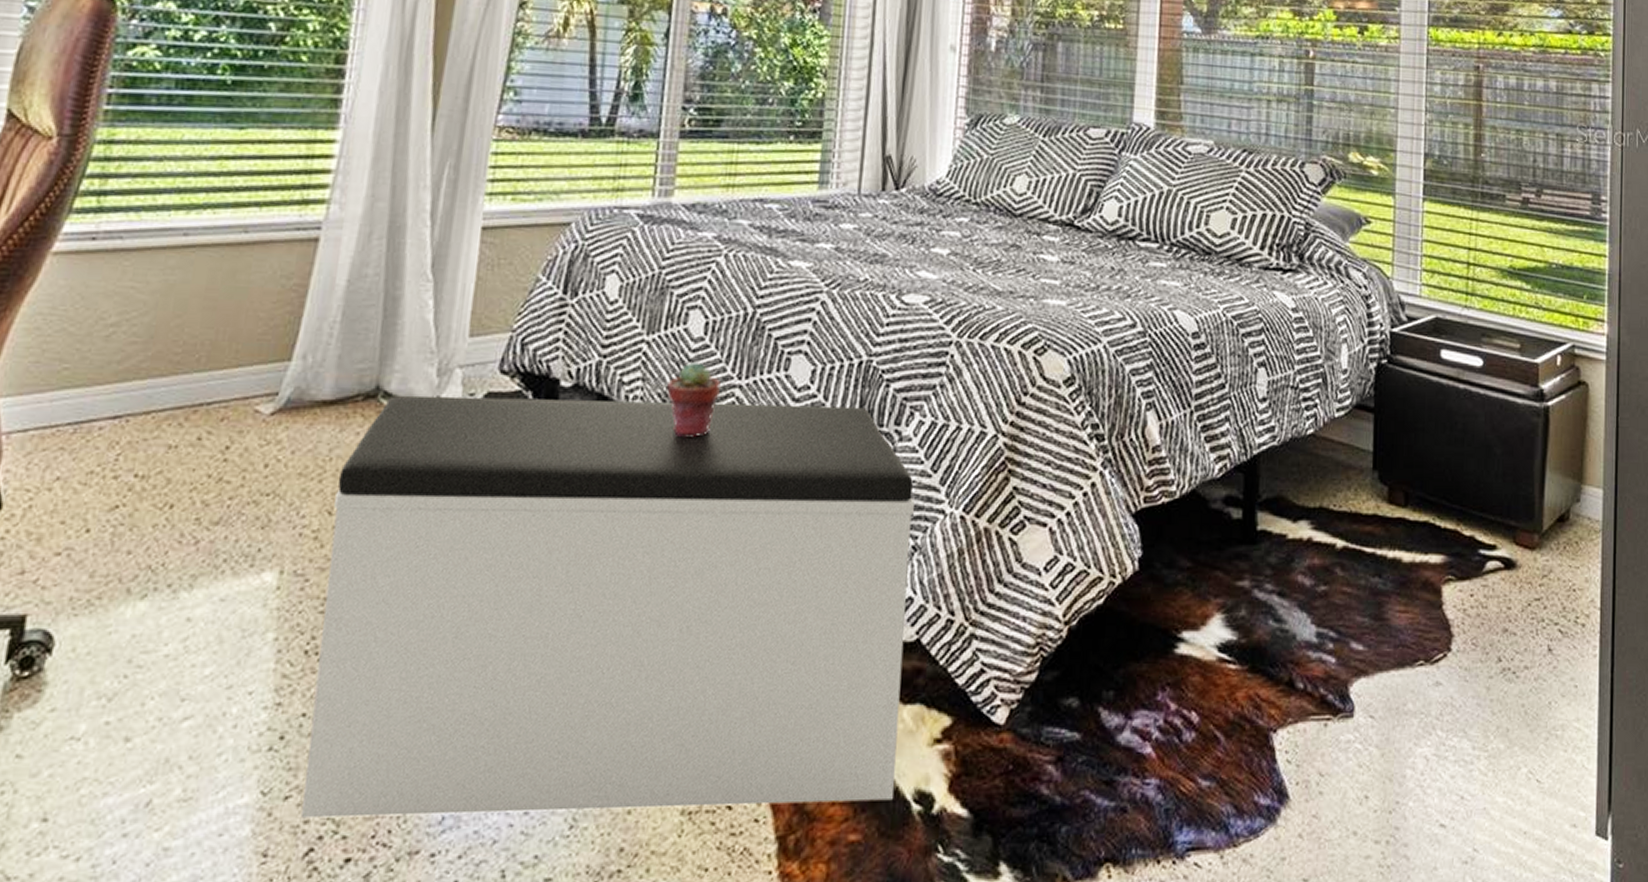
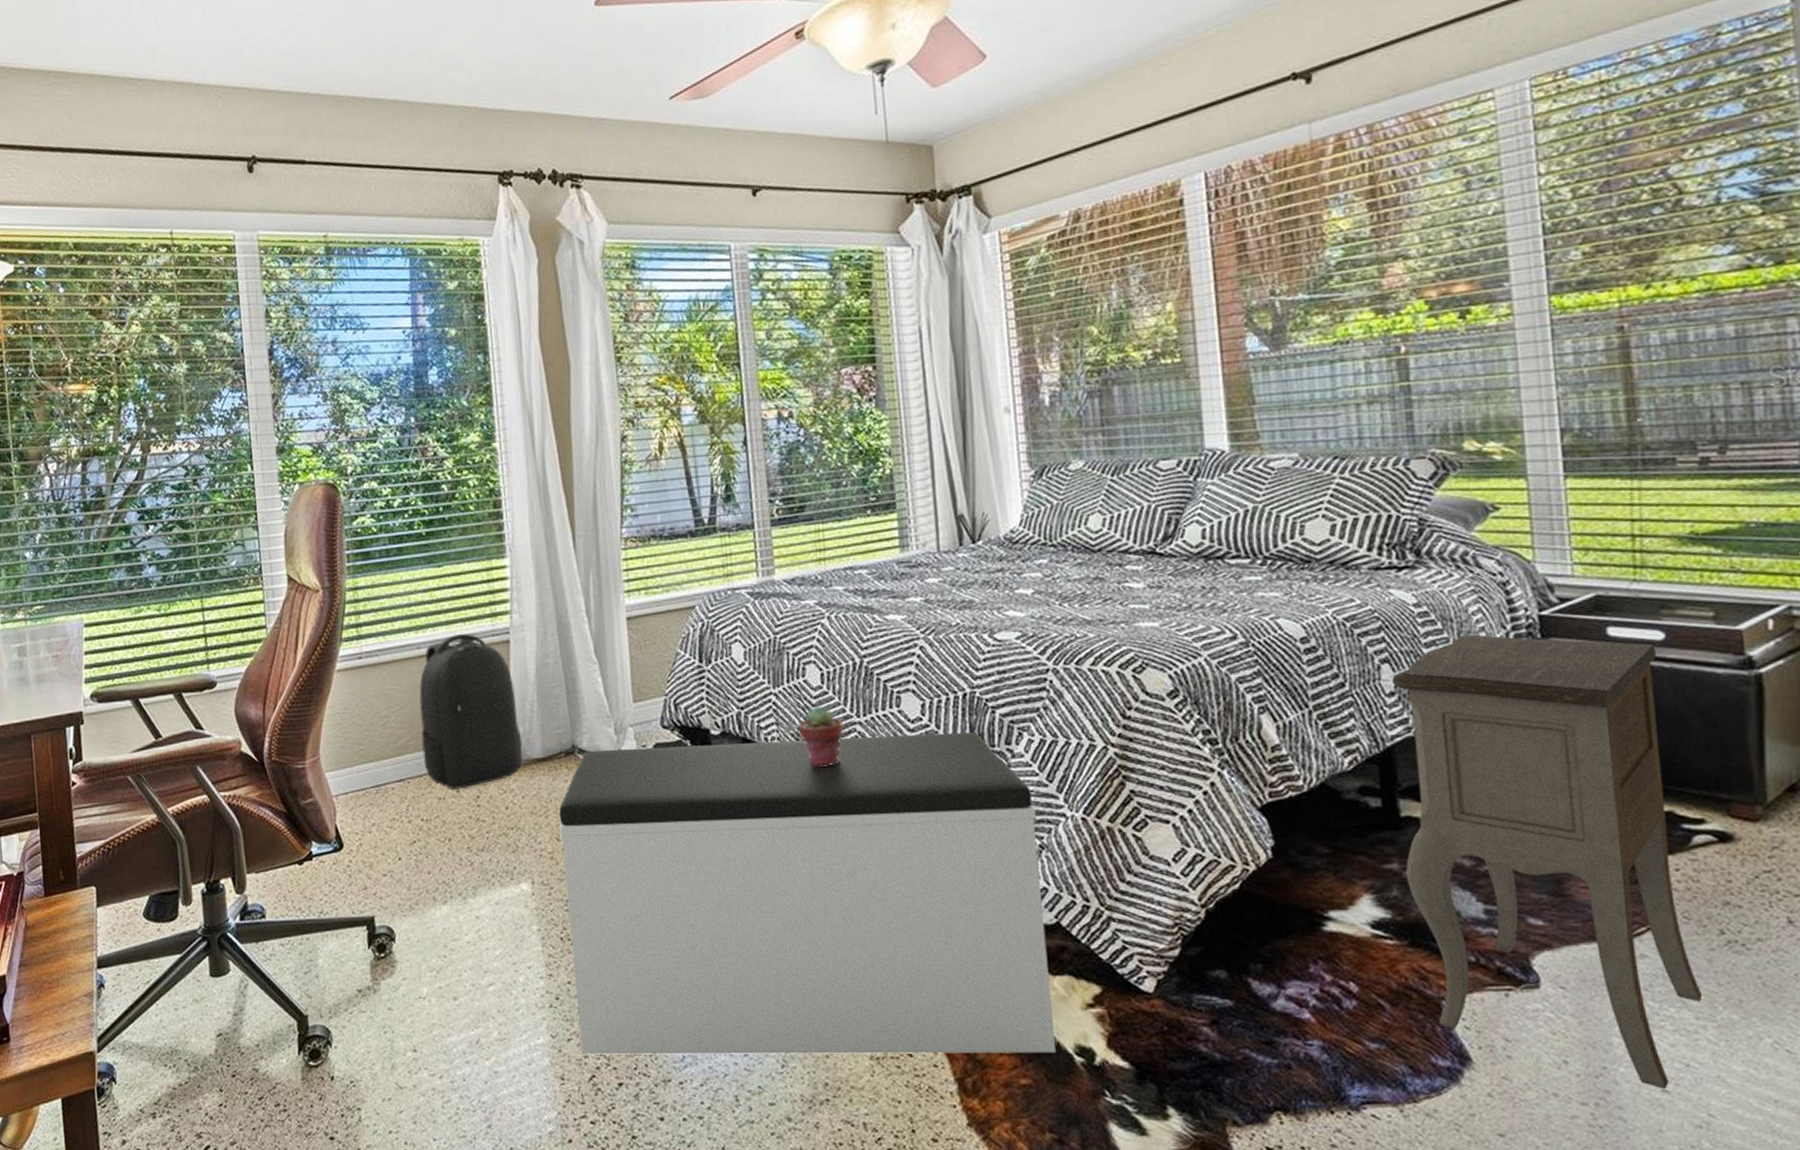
backpack: none [156,222,313,437] -> present [419,634,523,790]
nightstand: none [1255,345,1480,824] -> present [1392,634,1703,1090]

